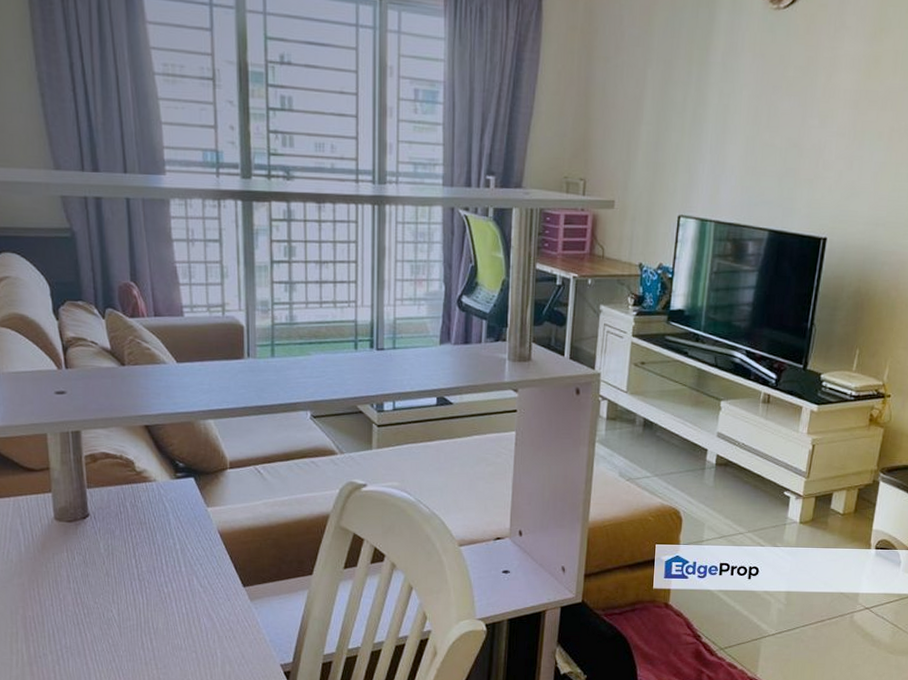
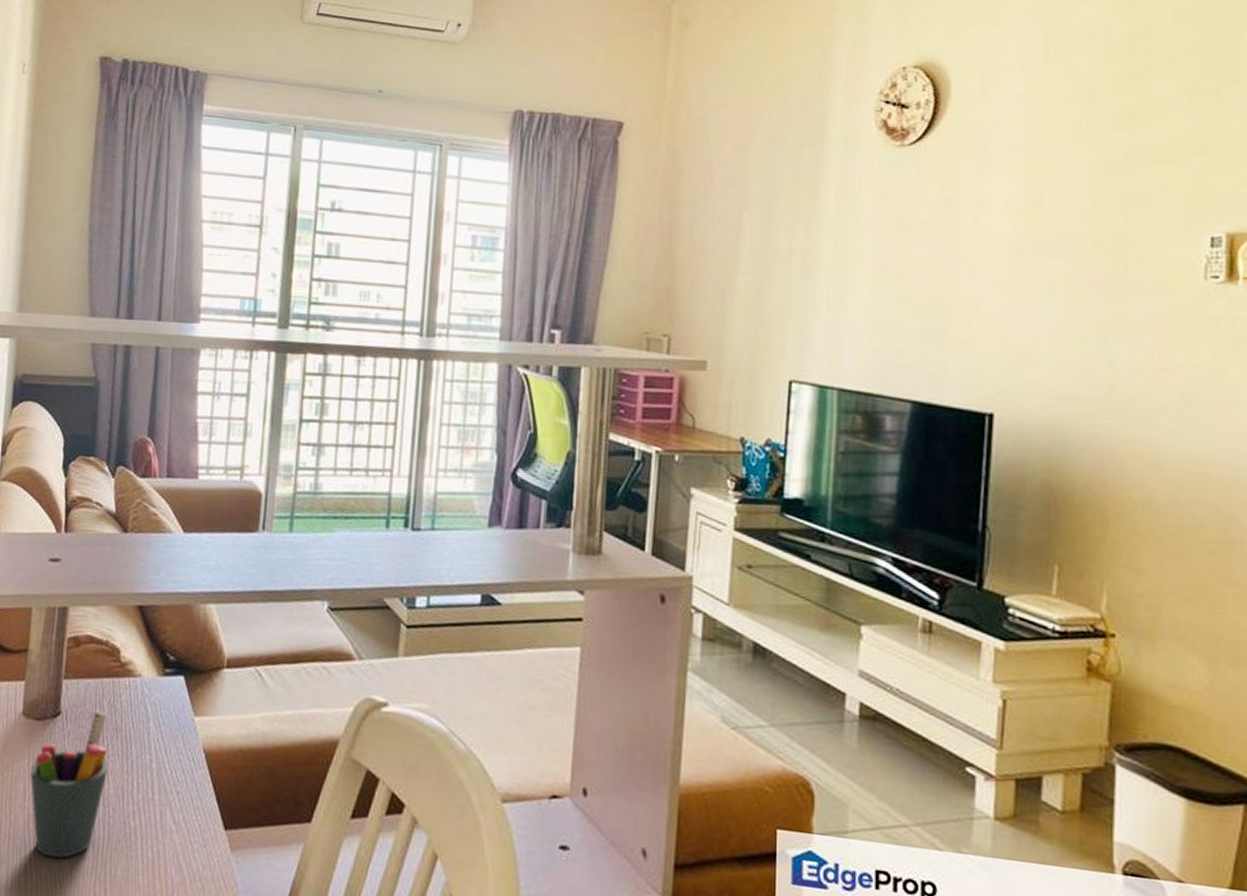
pen holder: none [70,510,139,622] -> present [30,710,109,858]

